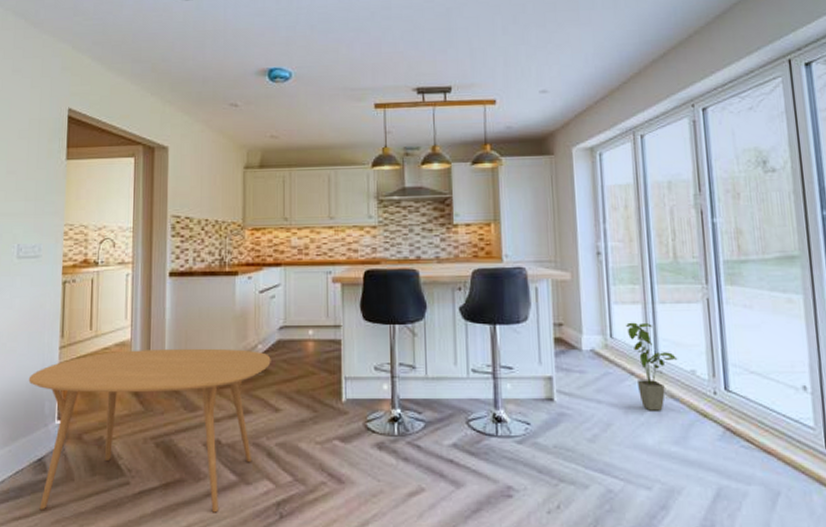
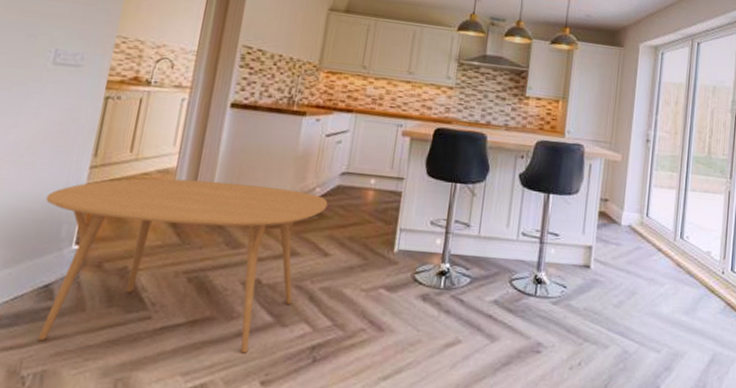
house plant: present [626,322,678,411] -> none [661,204,698,285]

